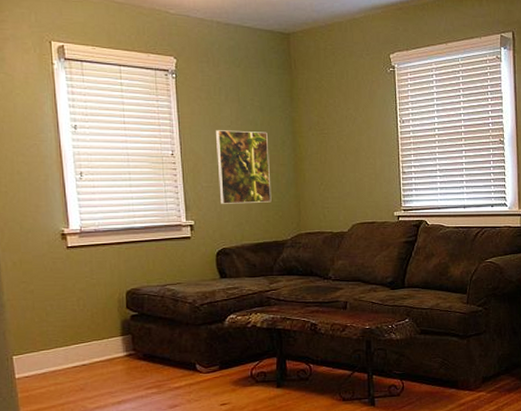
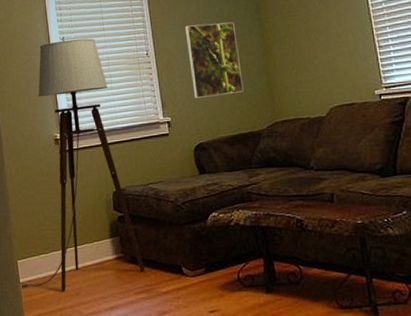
floor lamp: none [17,129,158,387] -> present [22,38,145,291]

